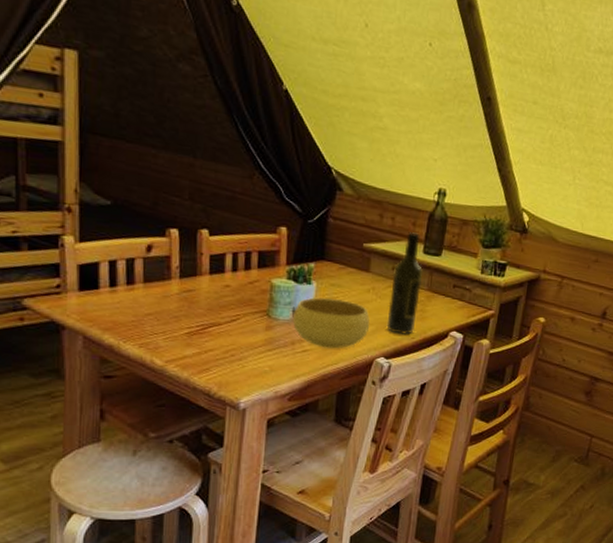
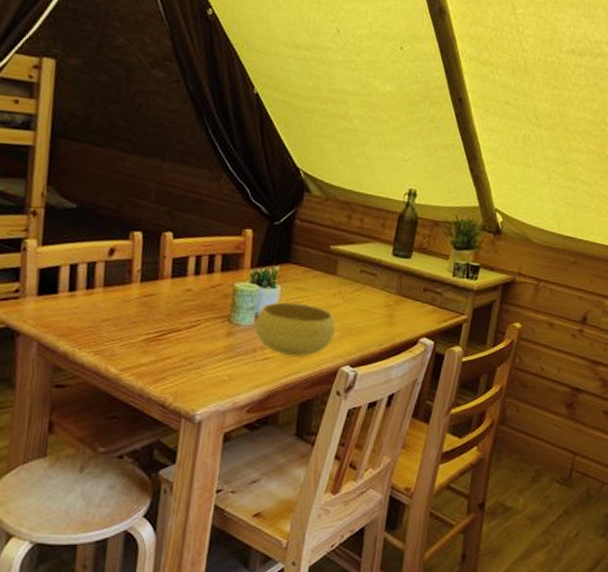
wine bottle: present [386,232,423,335] -> none [353,233,391,341]

